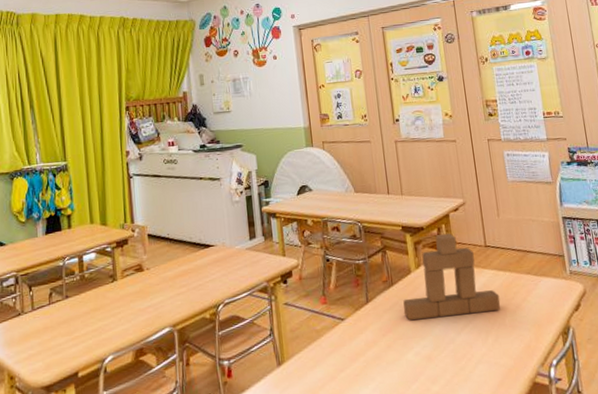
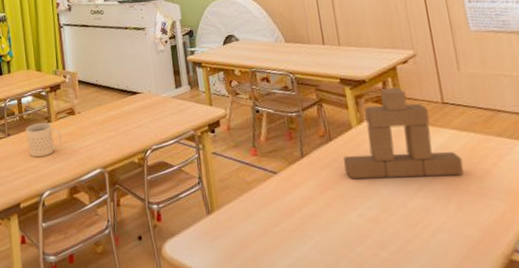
mug: none [86,281,128,320] -> present [25,123,62,158]

